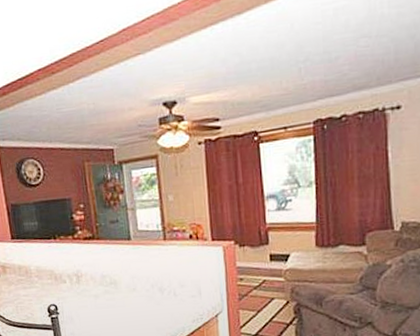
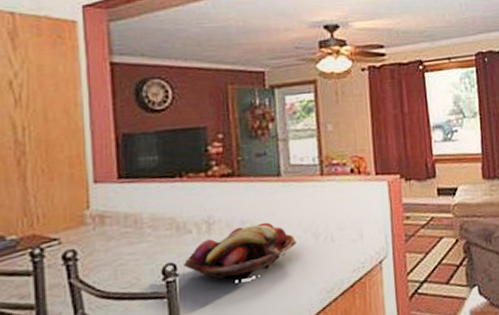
fruit basket: none [62,277,146,321] -> present [184,222,297,282]

